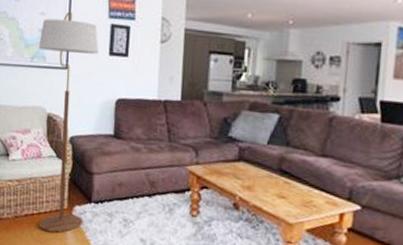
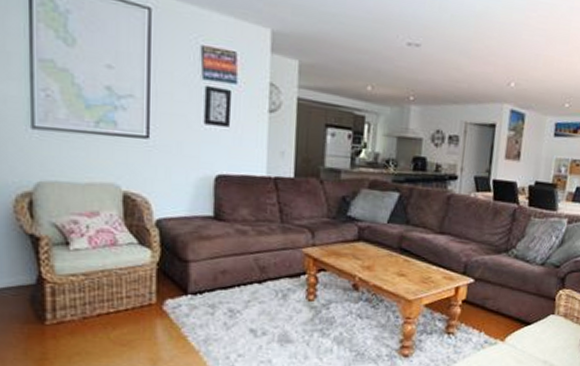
floor lamp: present [38,11,99,233] -> none [105,66,191,332]

